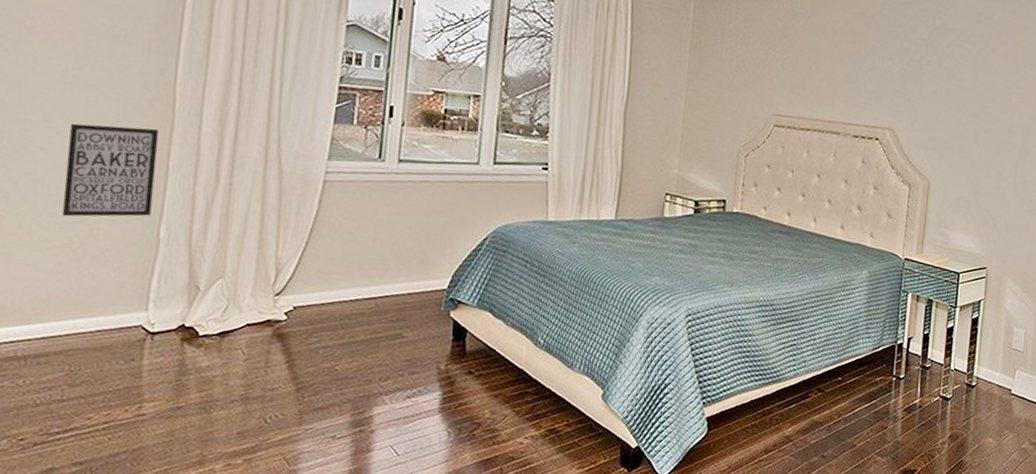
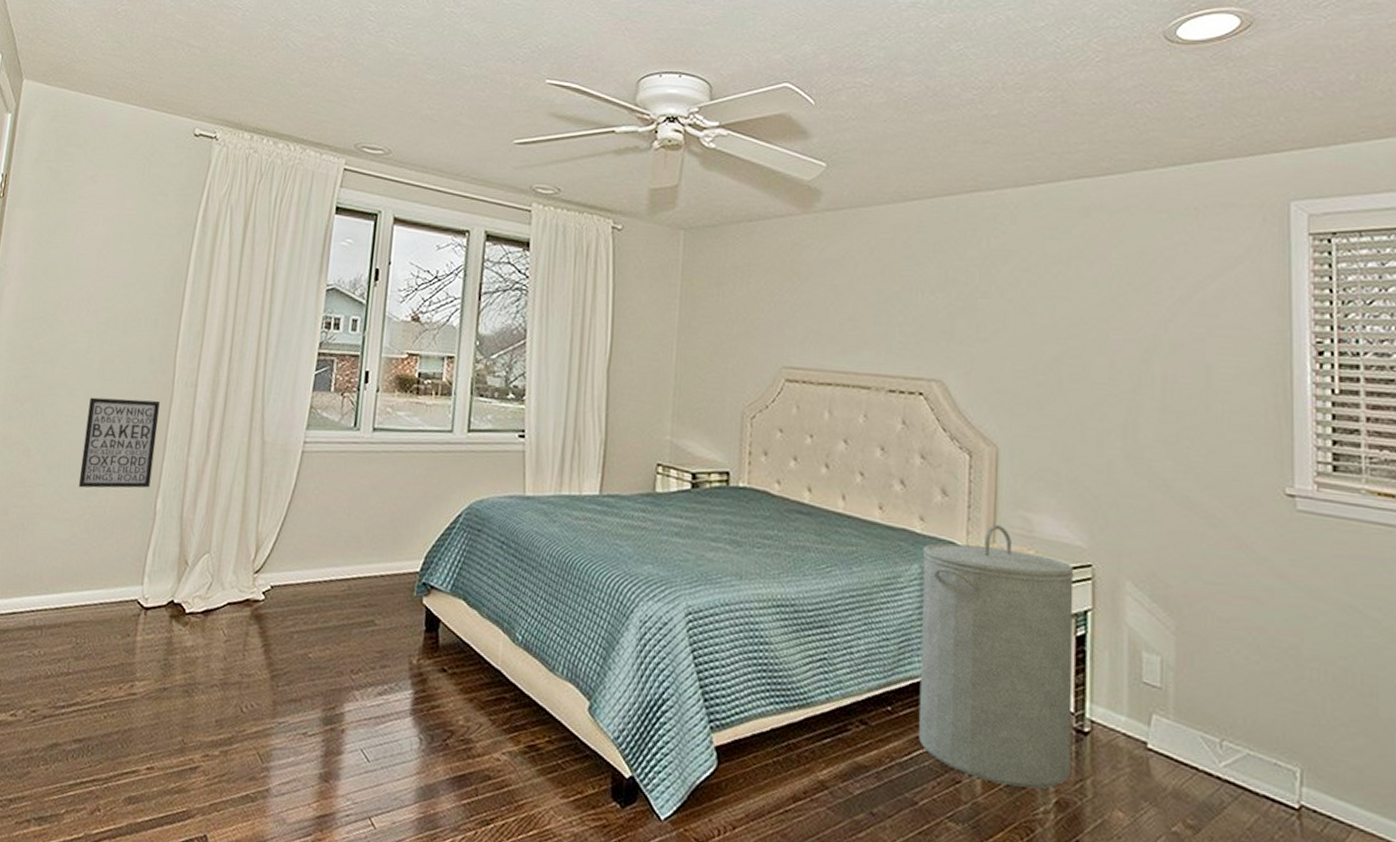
laundry hamper: none [859,239,975,428] -> present [918,524,1074,789]

